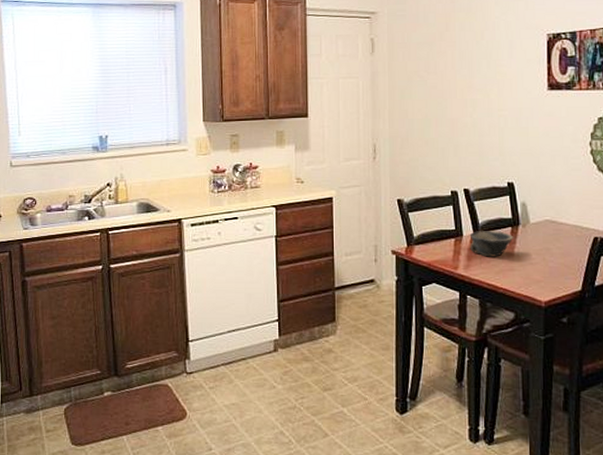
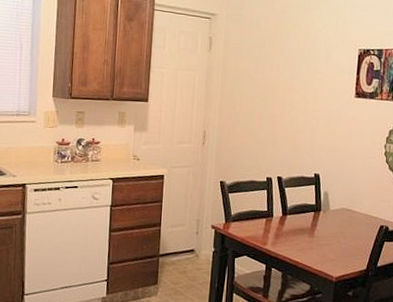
bowl: present [469,231,514,257] -> none [278,213,316,237]

